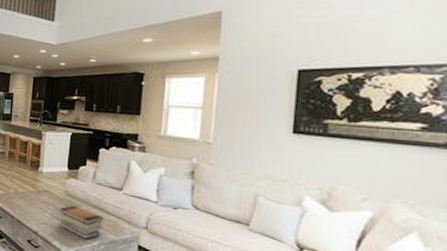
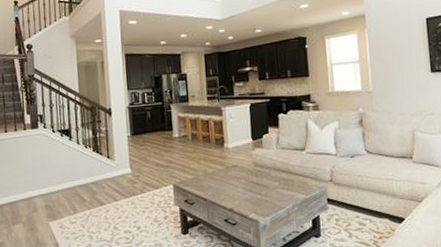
book stack: present [59,205,103,239] -> none [251,174,293,204]

